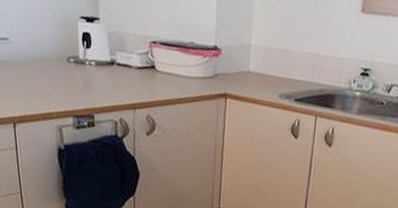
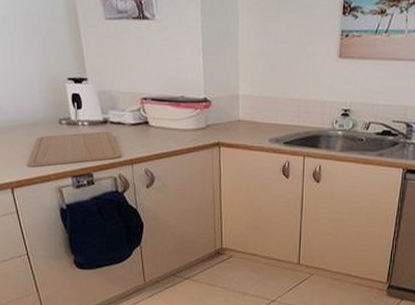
chopping board: none [31,72,126,105] -> present [26,131,122,168]

